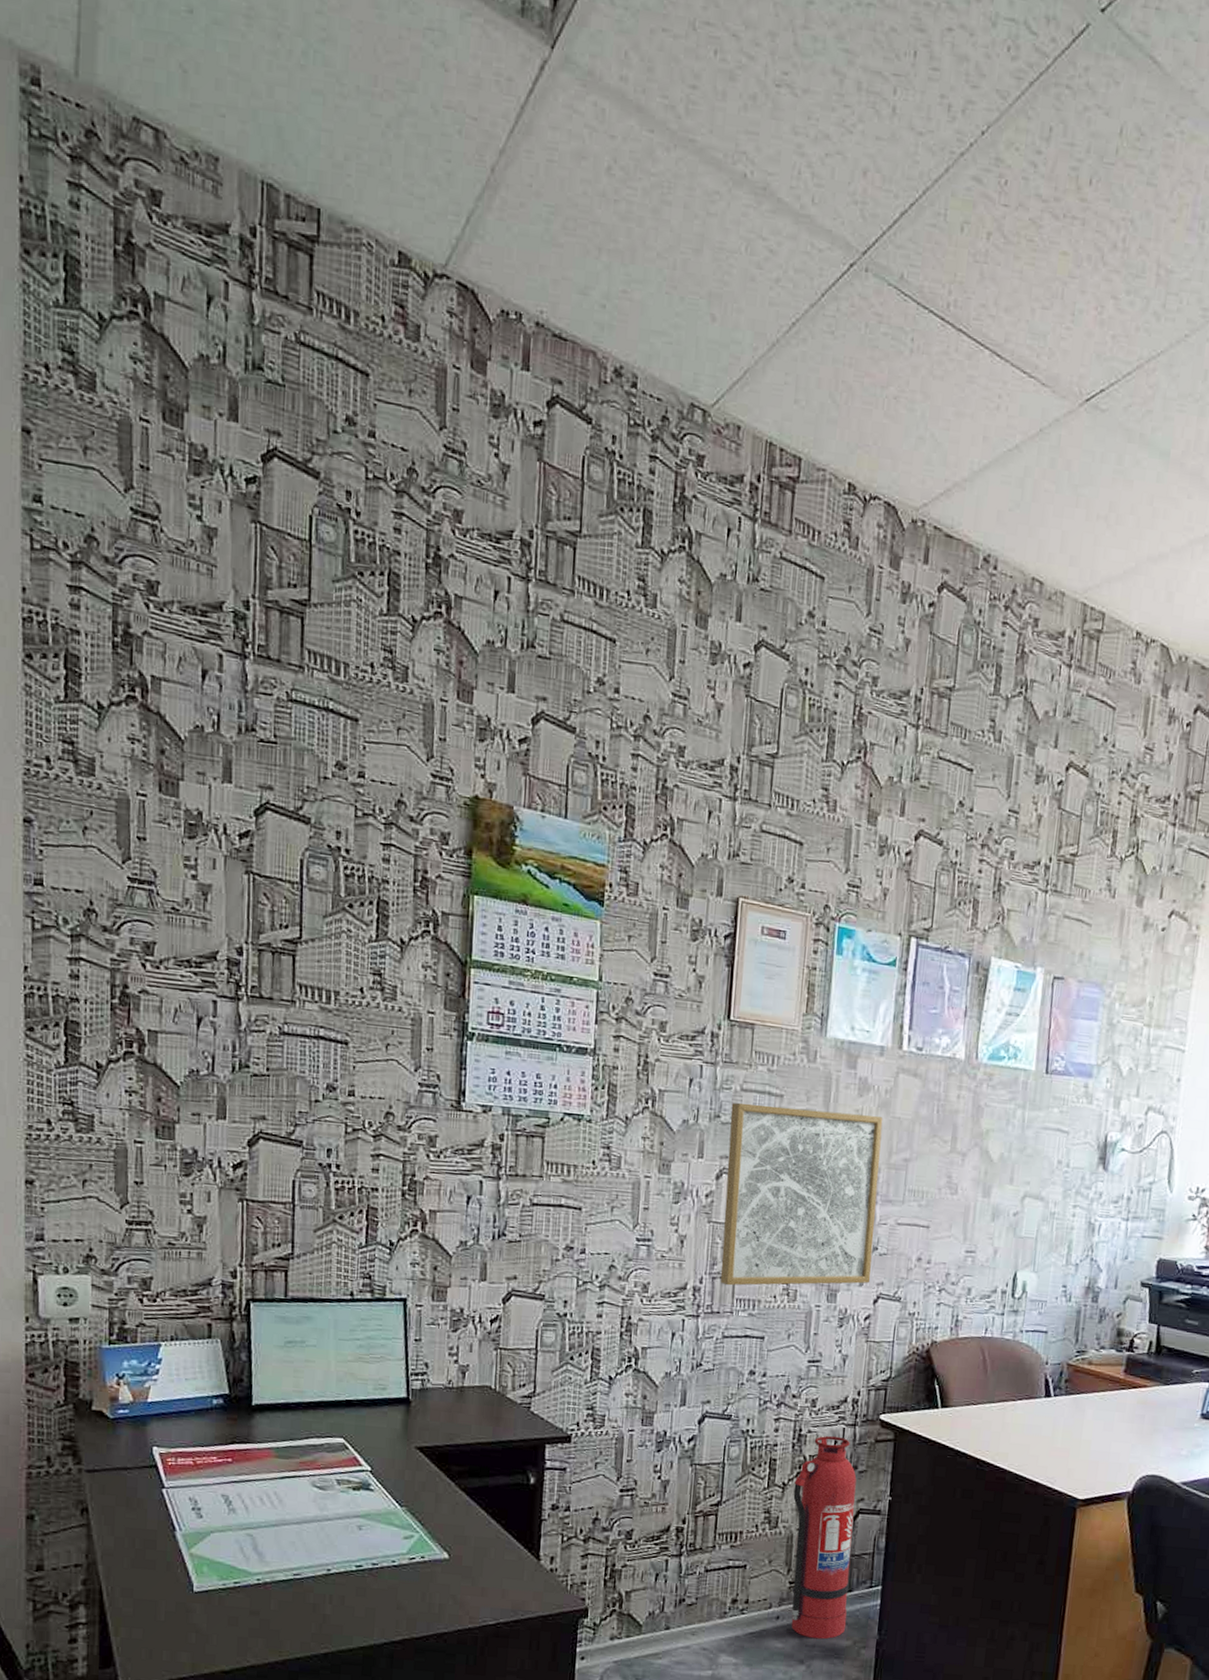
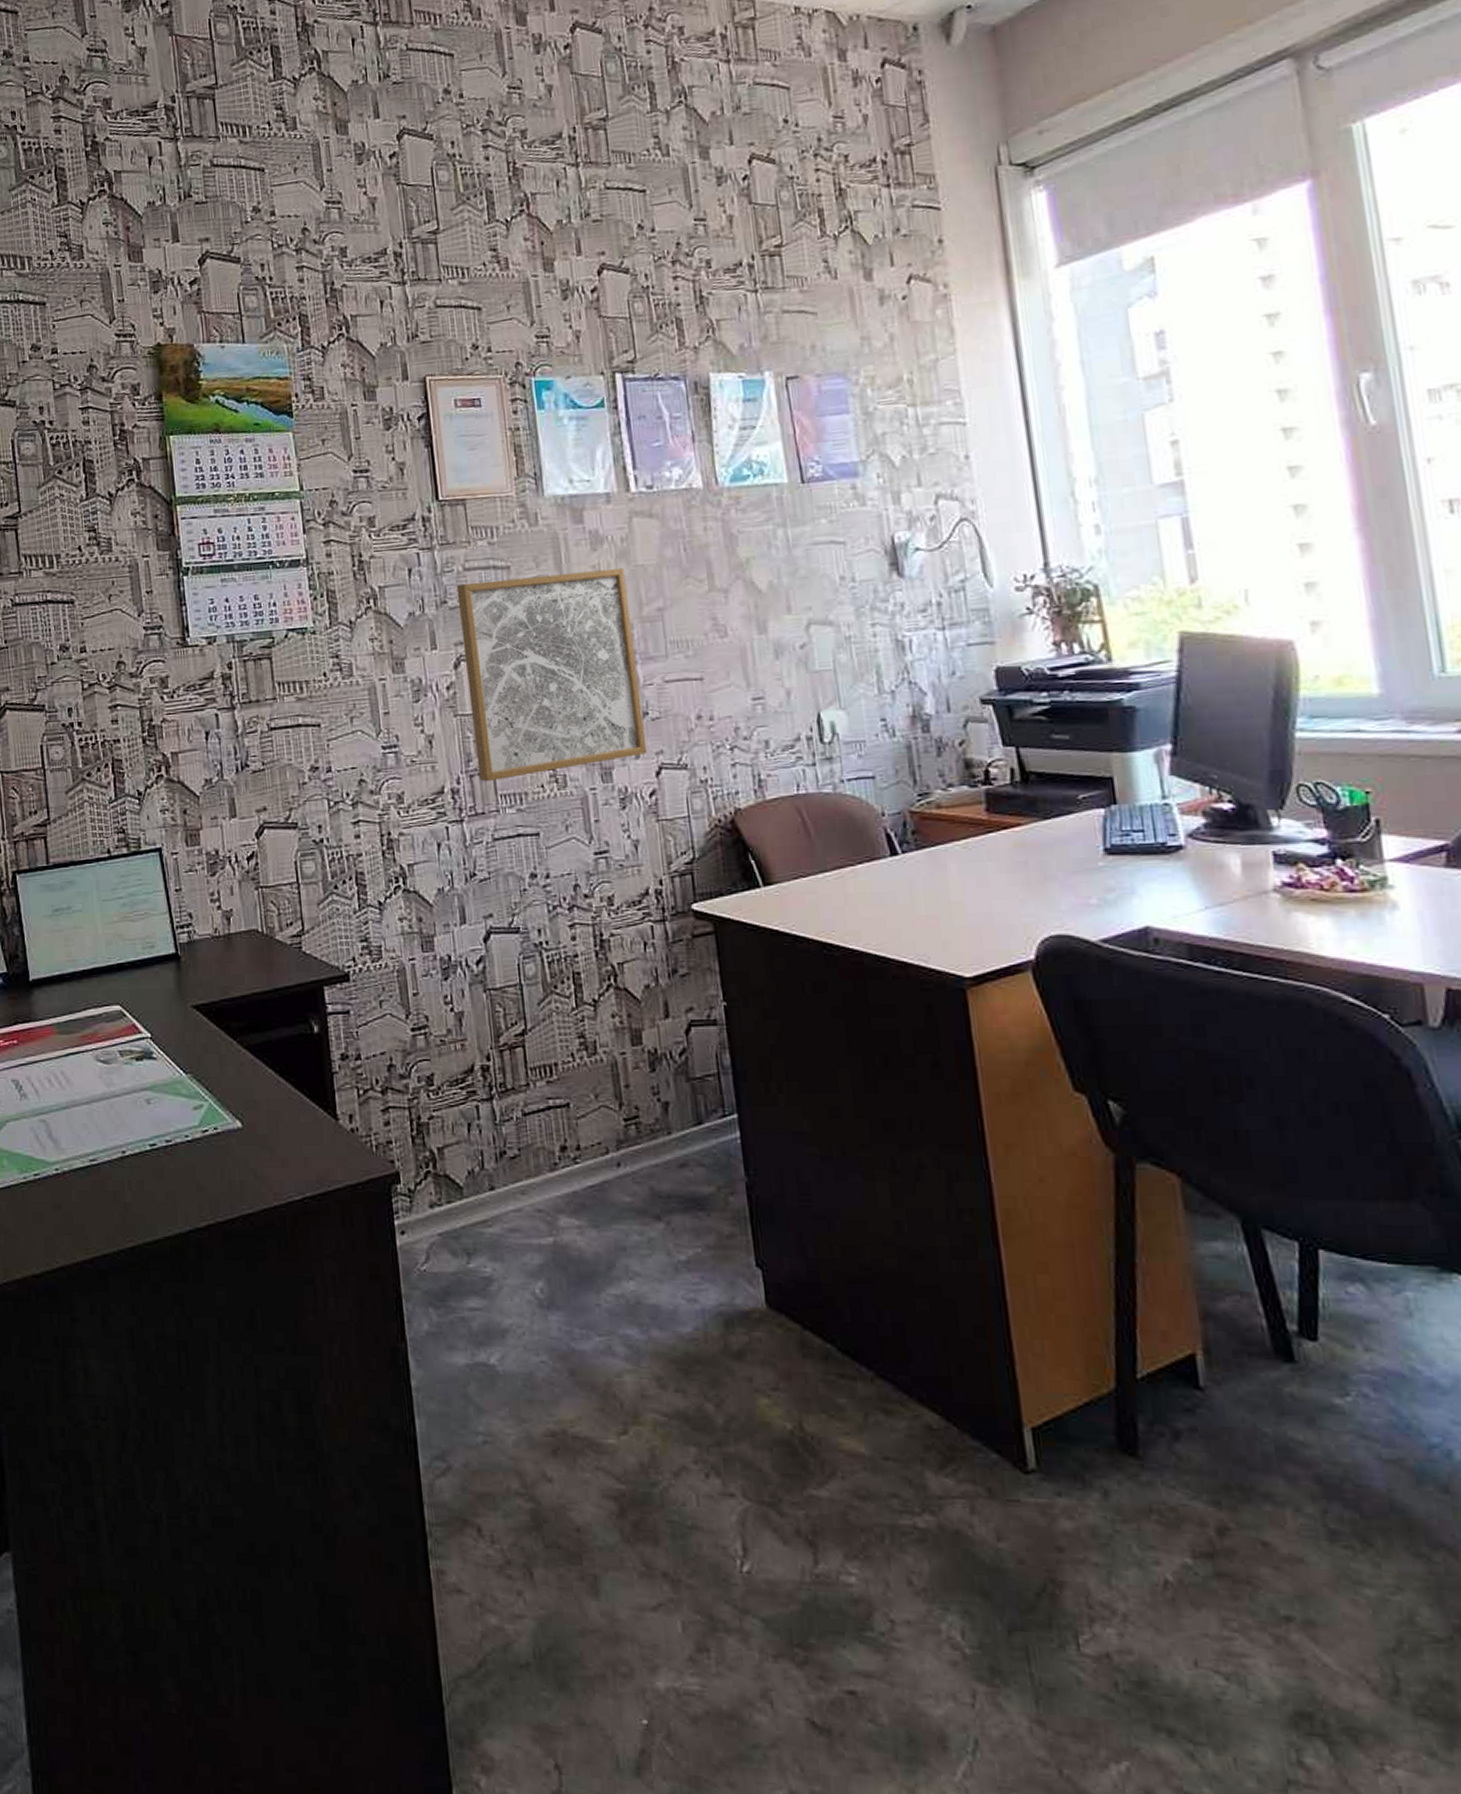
fire extinguisher: present [791,1435,857,1640] -> none [606,936,704,1188]

